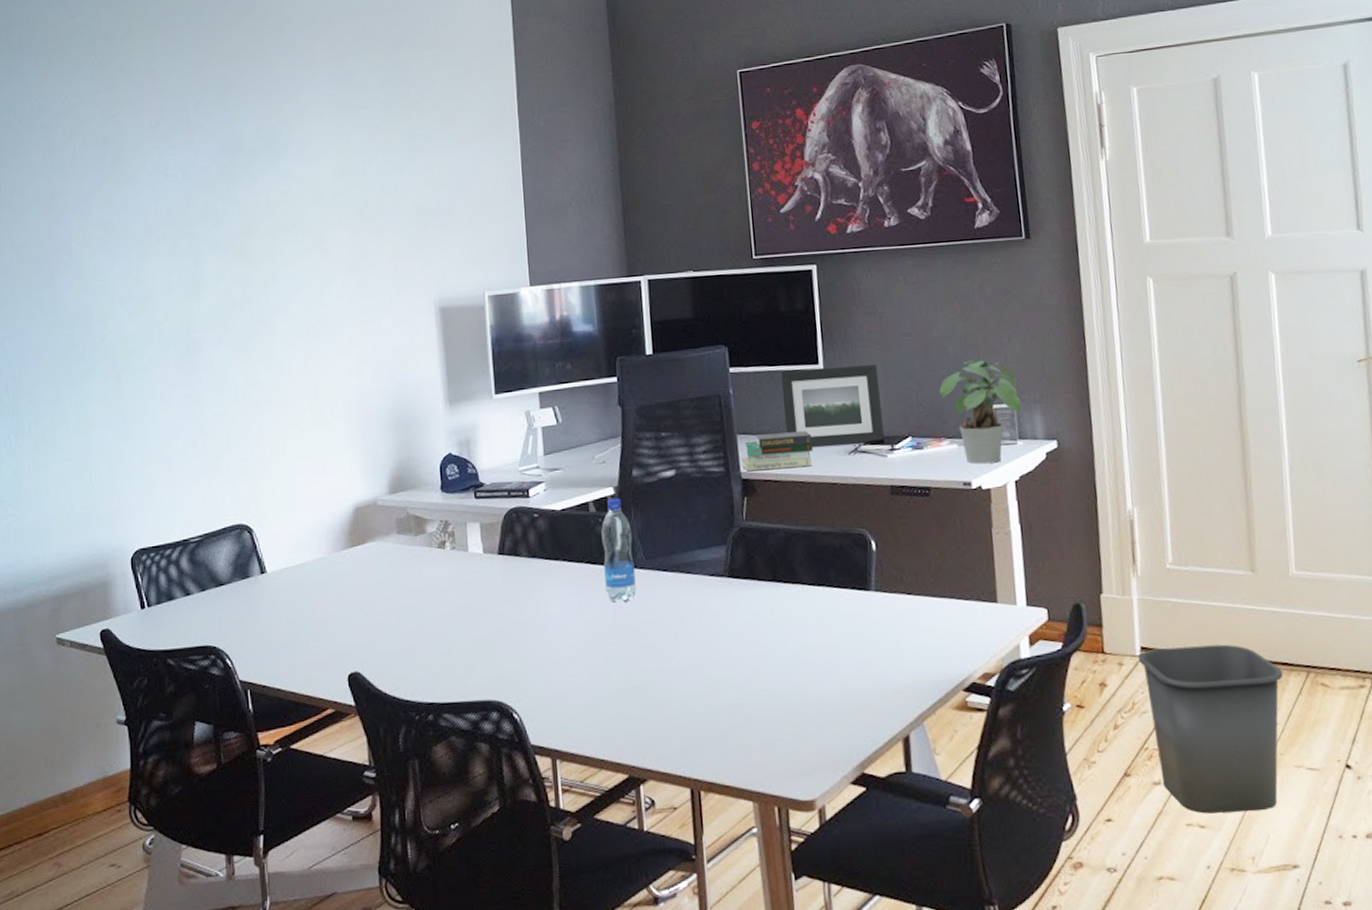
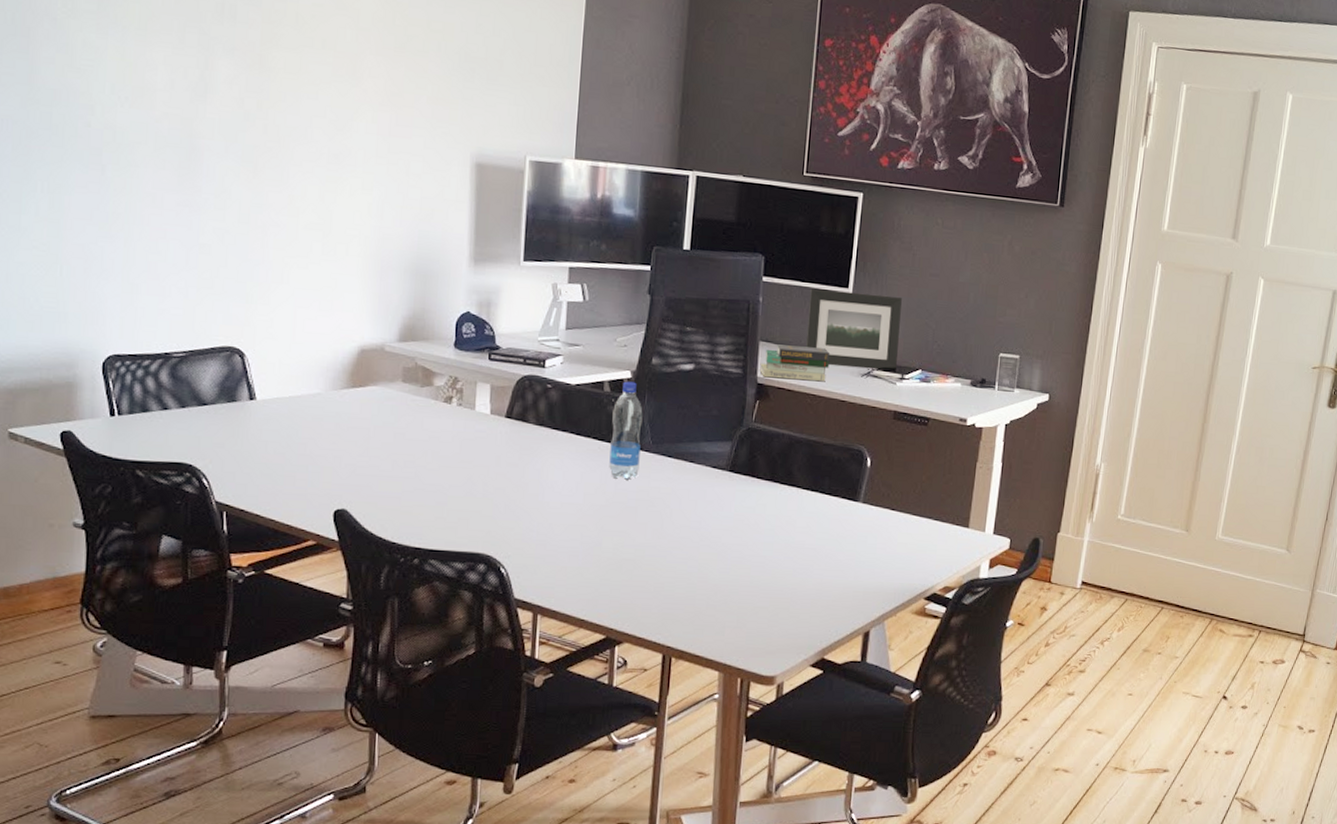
potted plant: present [939,359,1022,465] -> none [955,309,1025,406]
waste bin: present [1138,644,1284,814] -> none [1075,585,1192,724]

